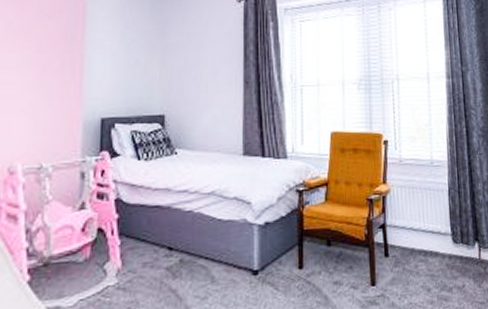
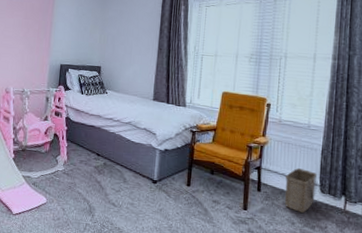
basket: none [413,217,449,274] -> present [284,168,318,213]

